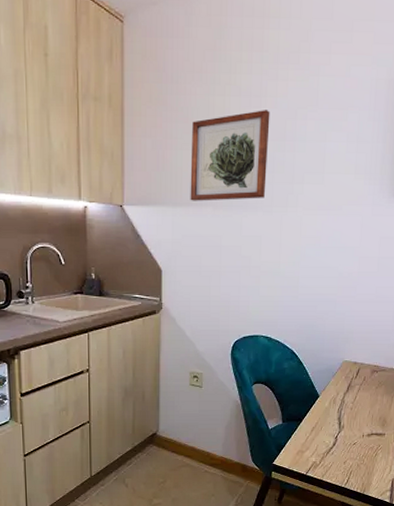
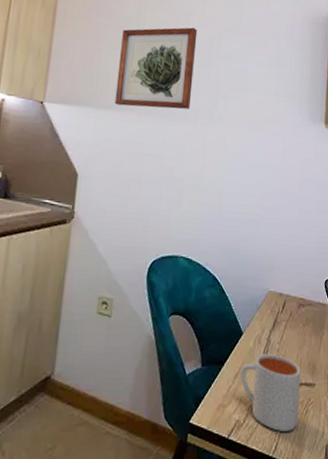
mug: none [317,412,372,469] -> present [241,354,300,431]

